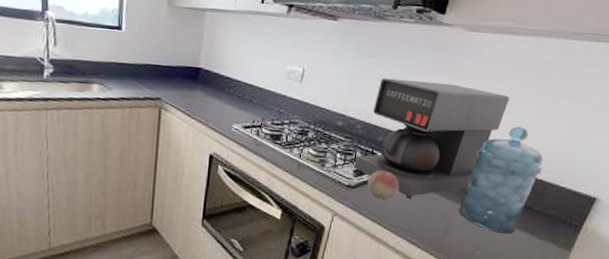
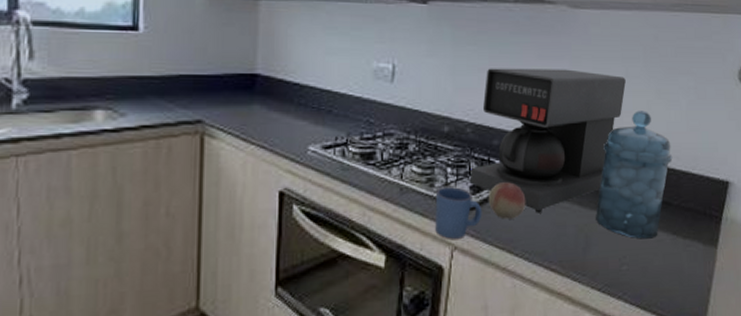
mug: none [321,168,362,209] -> present [435,187,482,241]

